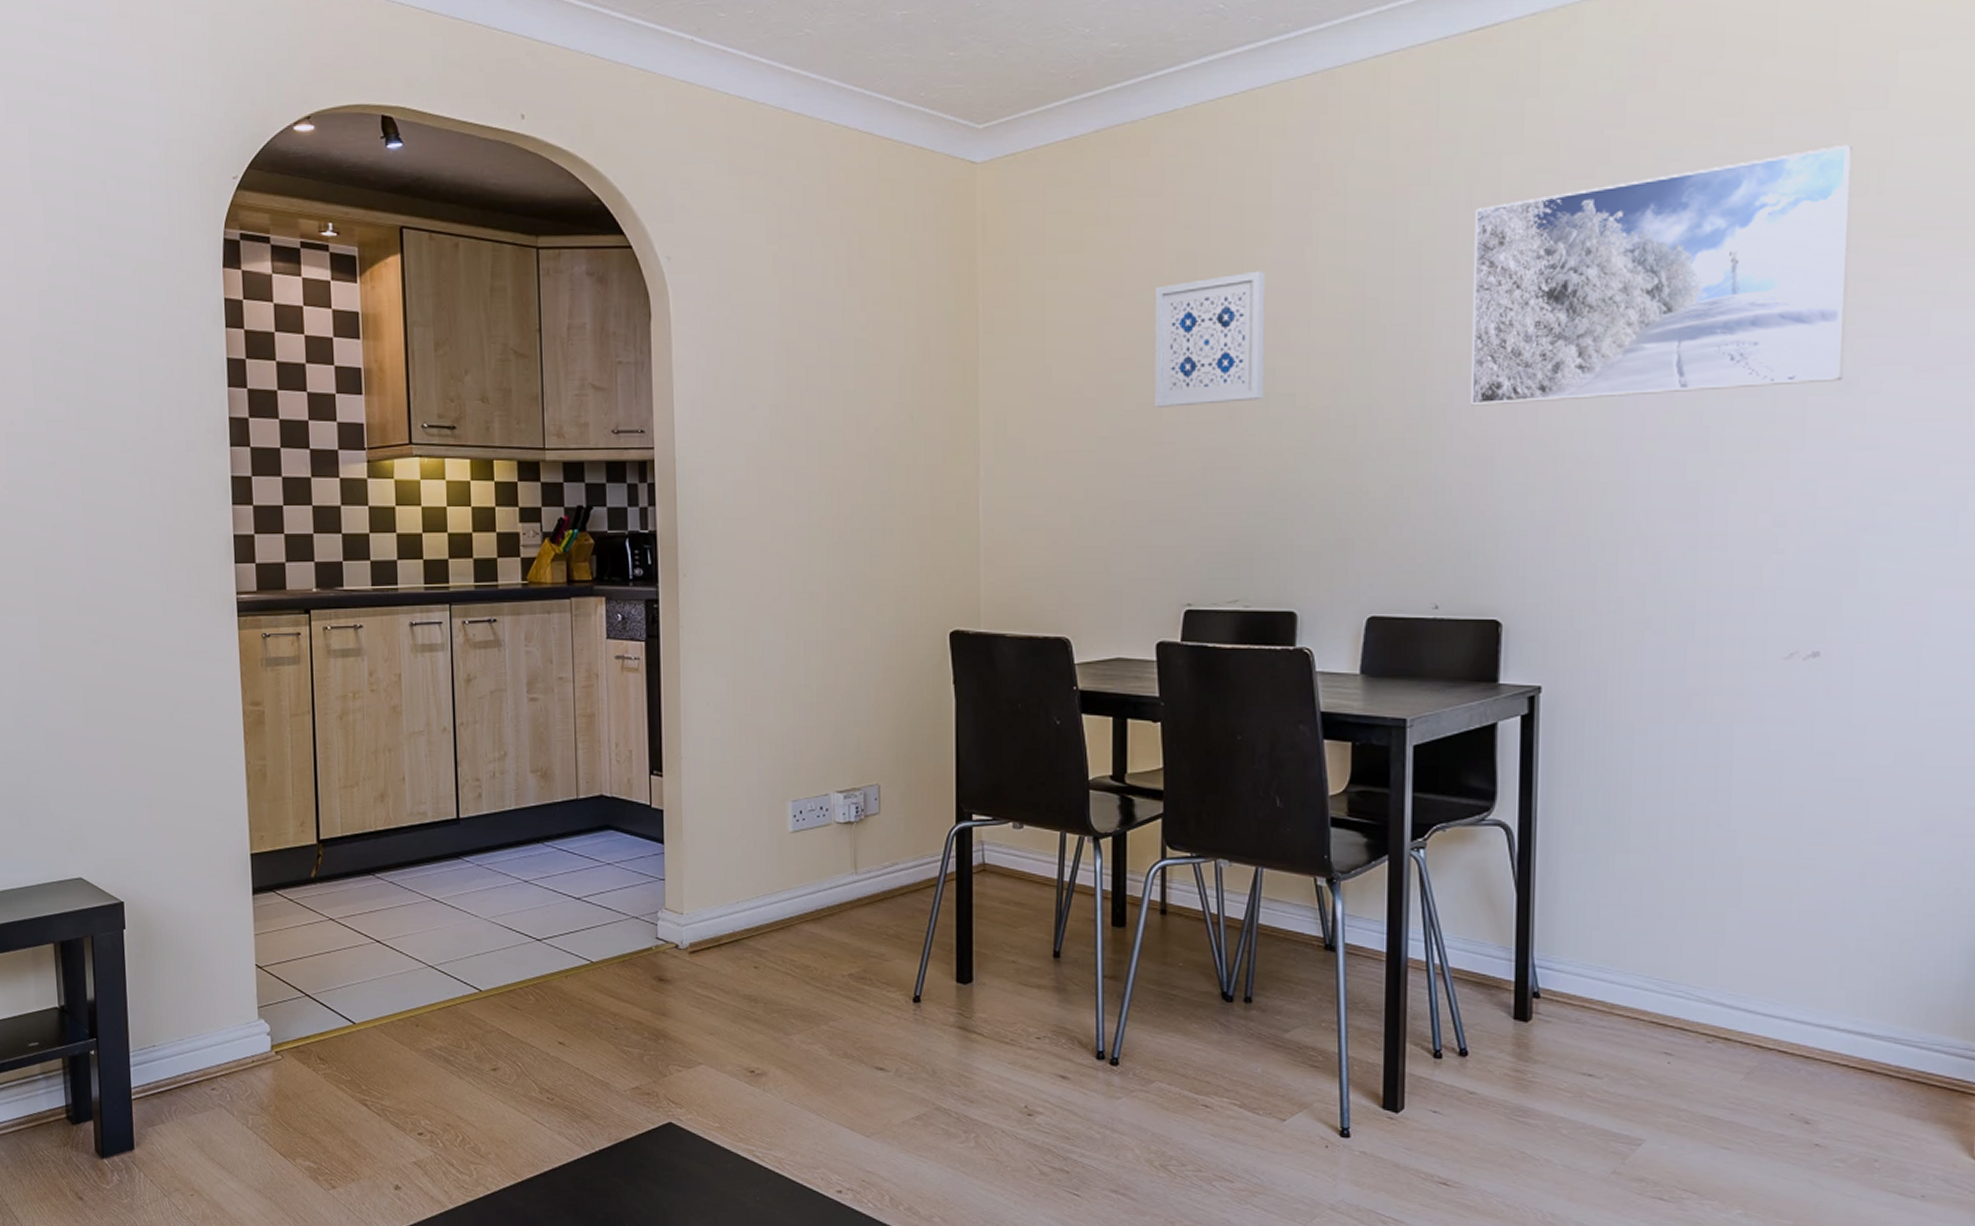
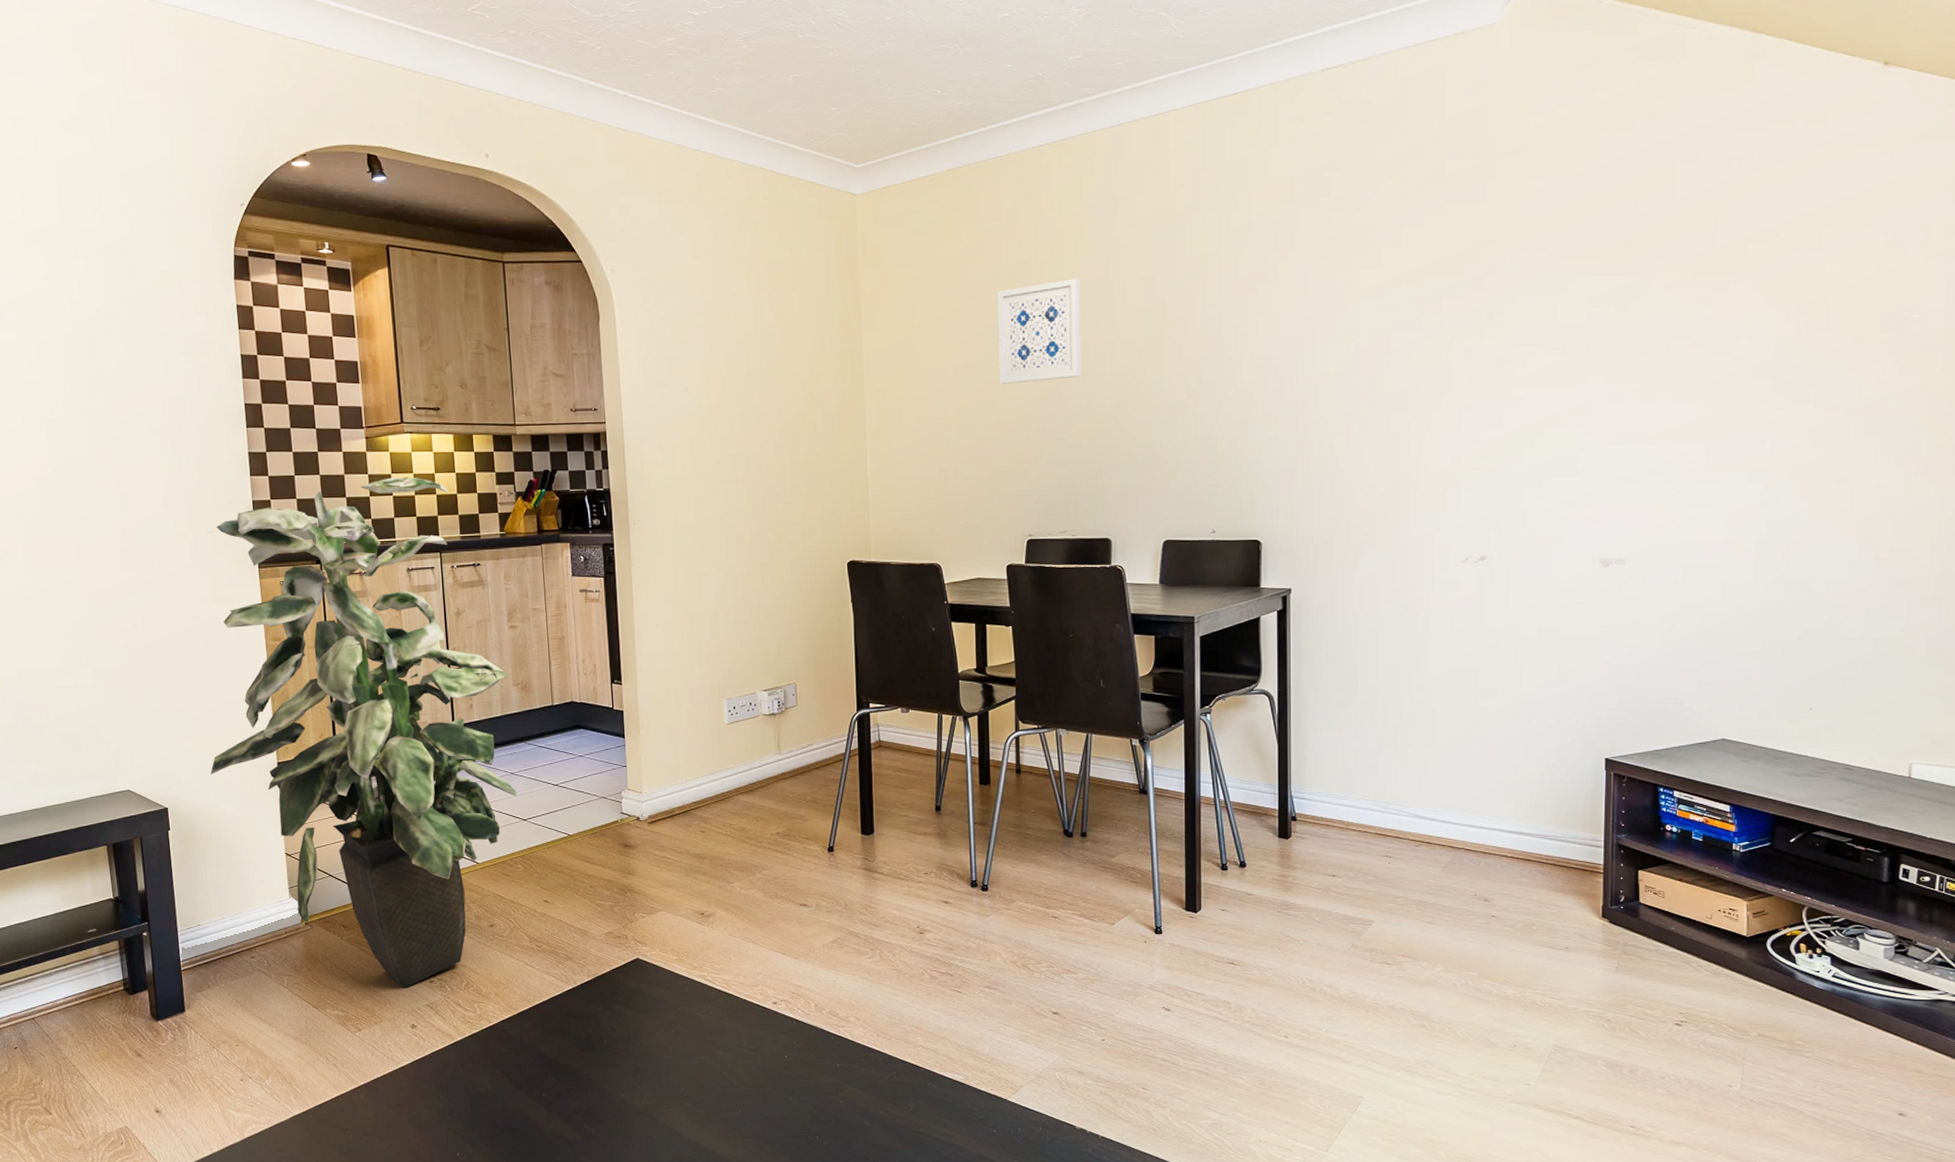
indoor plant: none [172,510,530,1140] -> present [208,477,517,988]
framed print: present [1471,143,1852,406] -> none [1234,183,1499,380]

